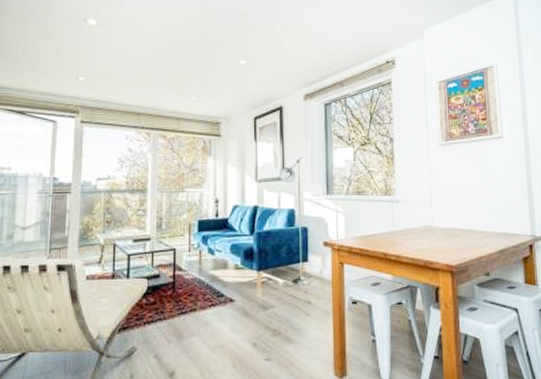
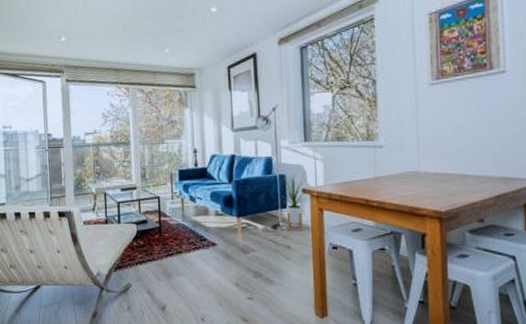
house plant: none [302,225,328,286] -> present [280,172,307,231]

